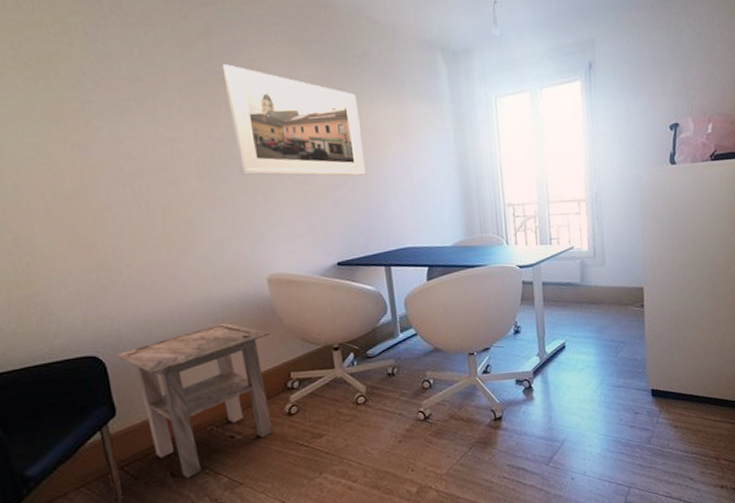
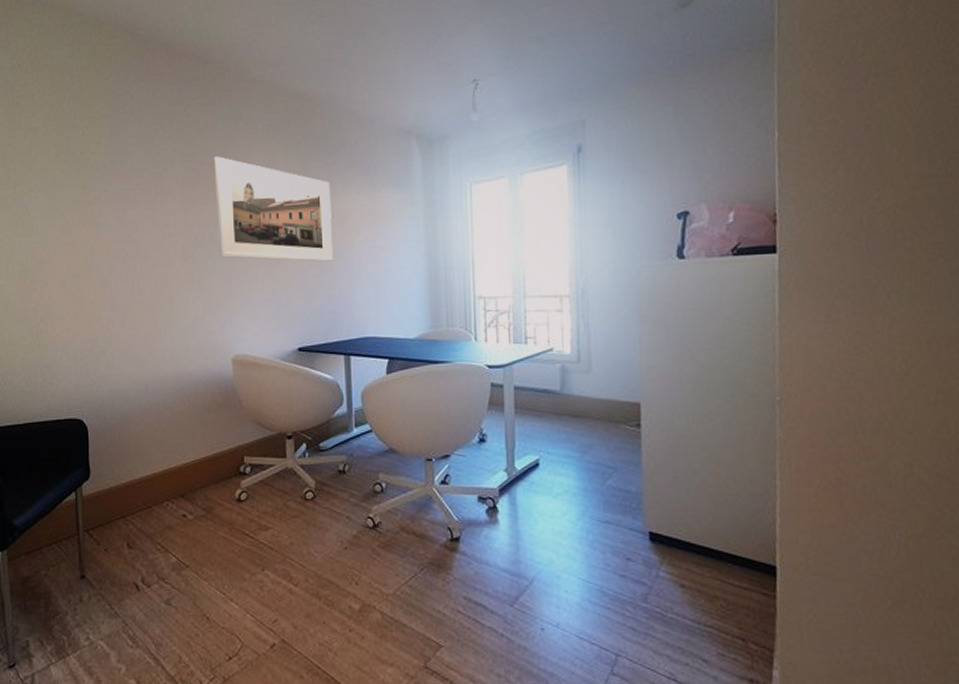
side table: present [115,322,273,479] -> none [96,399,230,552]

